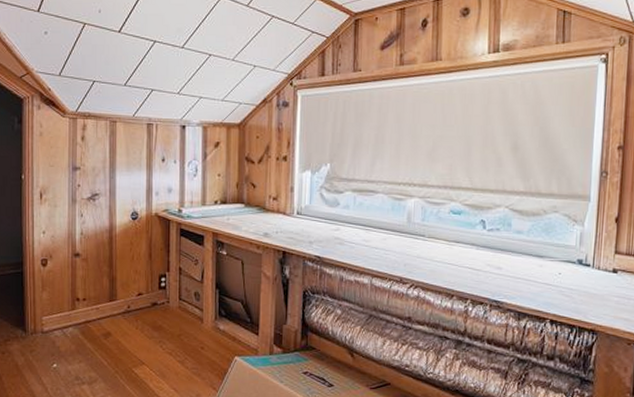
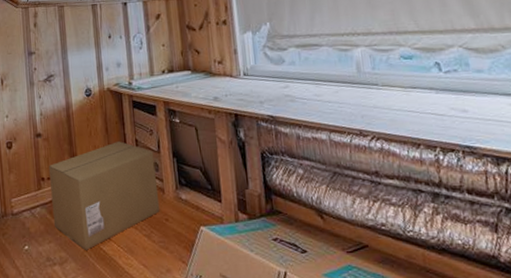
box: none [85,268,197,372] -> present [48,141,160,250]

